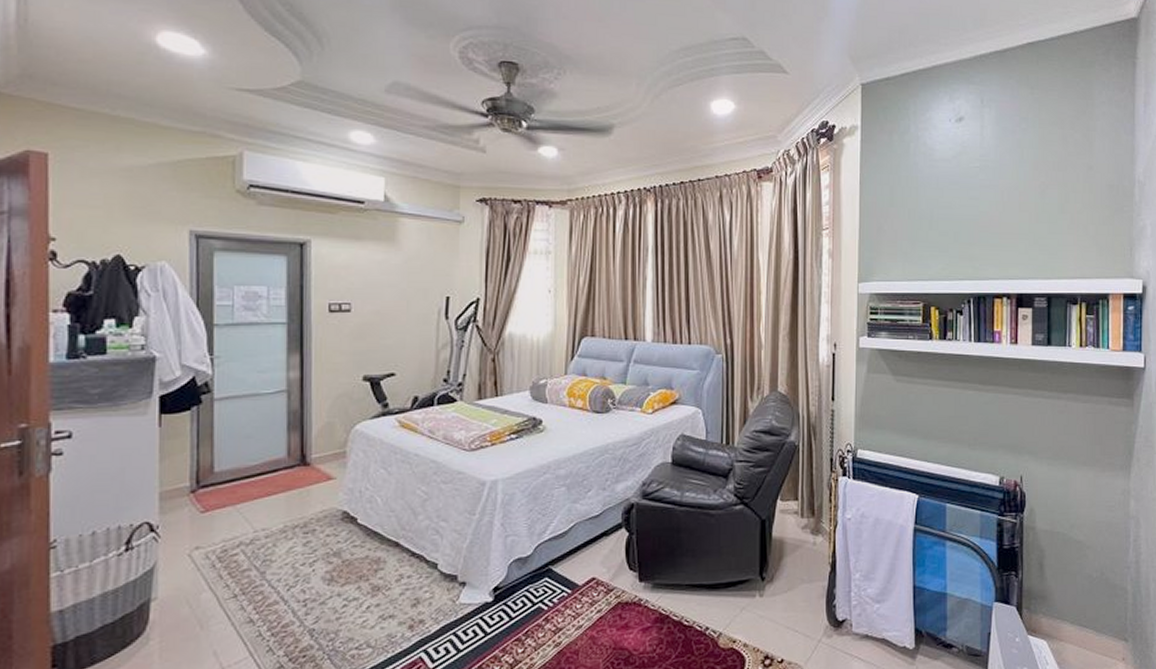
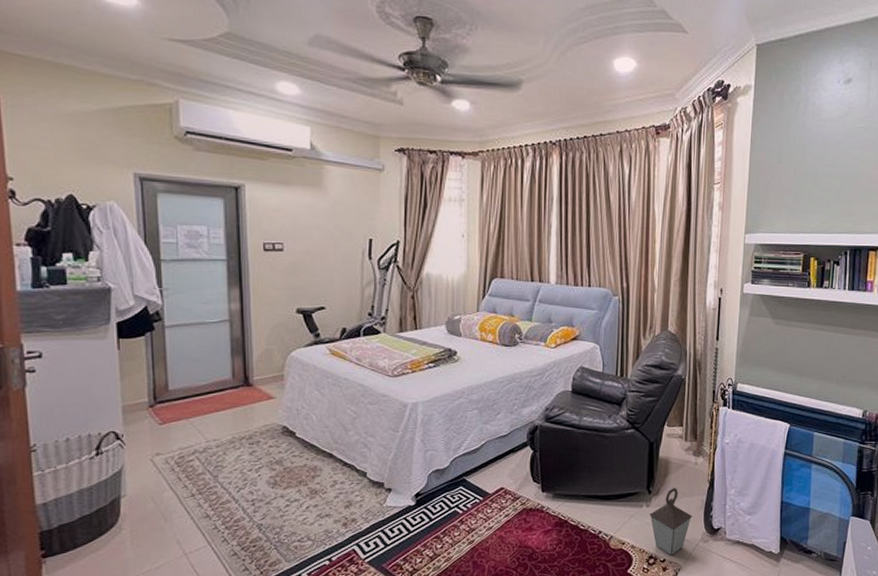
lantern: none [764,572,813,655] -> present [650,487,693,556]

